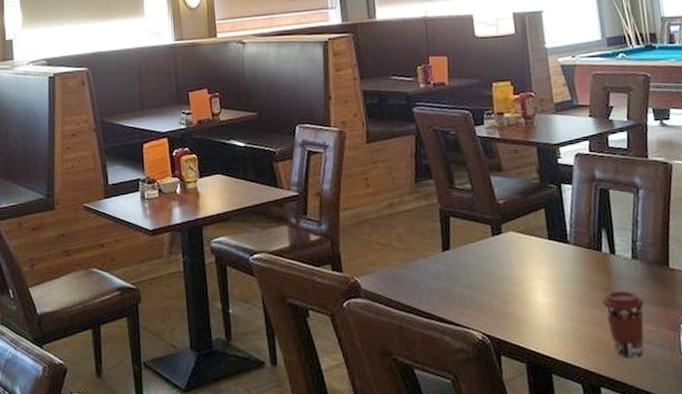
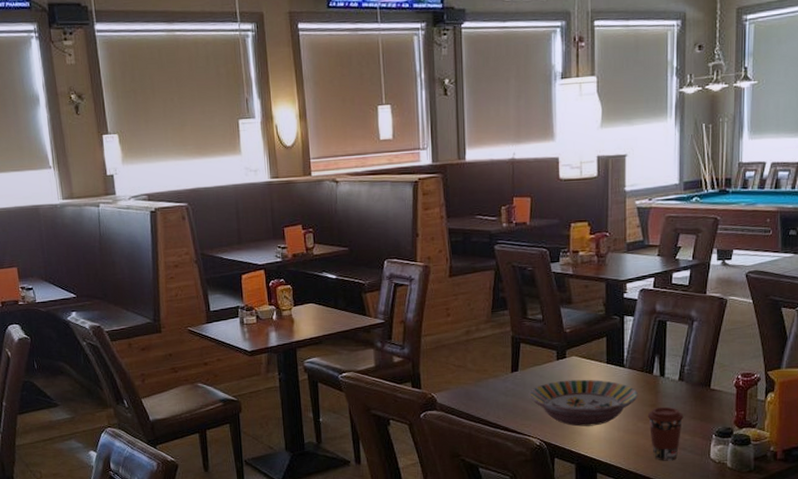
serving bowl: none [464,258,589,316] -> present [528,379,639,427]

